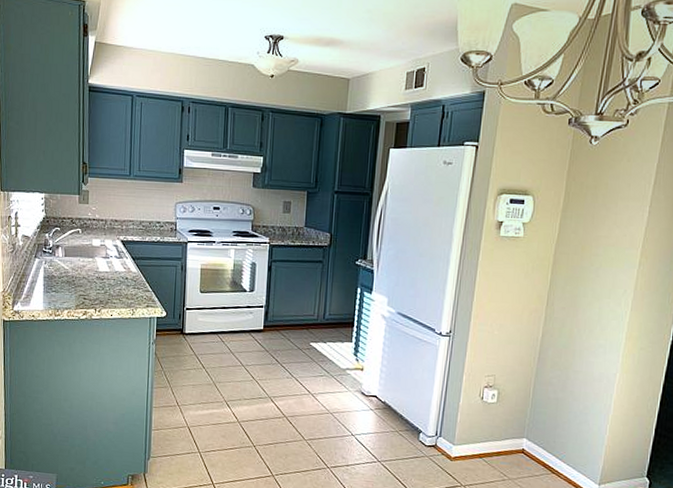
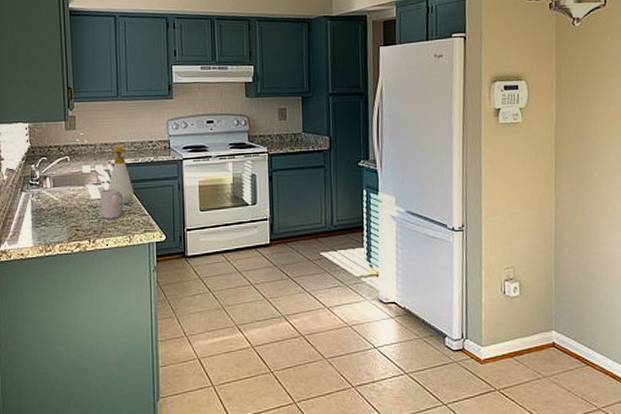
mug: none [107,263,130,292] -> present [100,189,125,219]
soap bottle: none [116,224,139,280] -> present [108,147,134,205]

